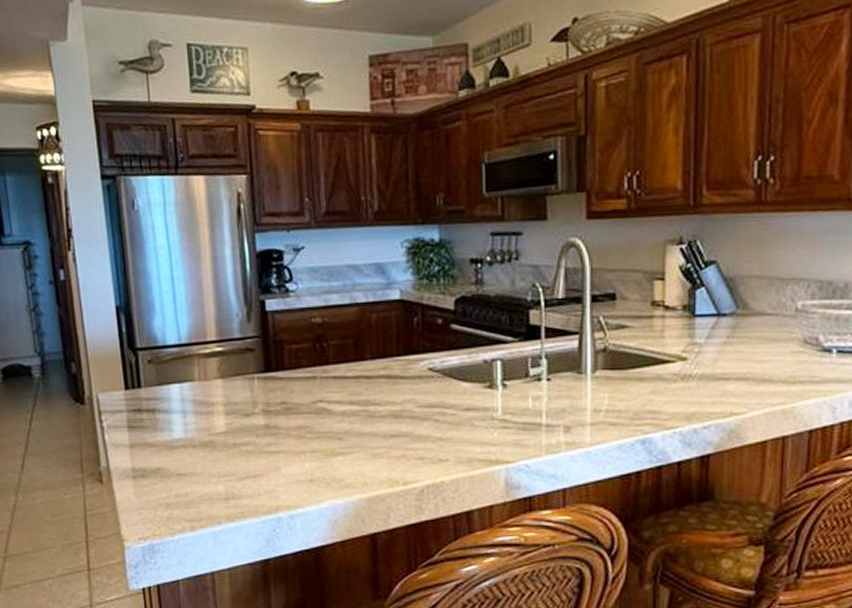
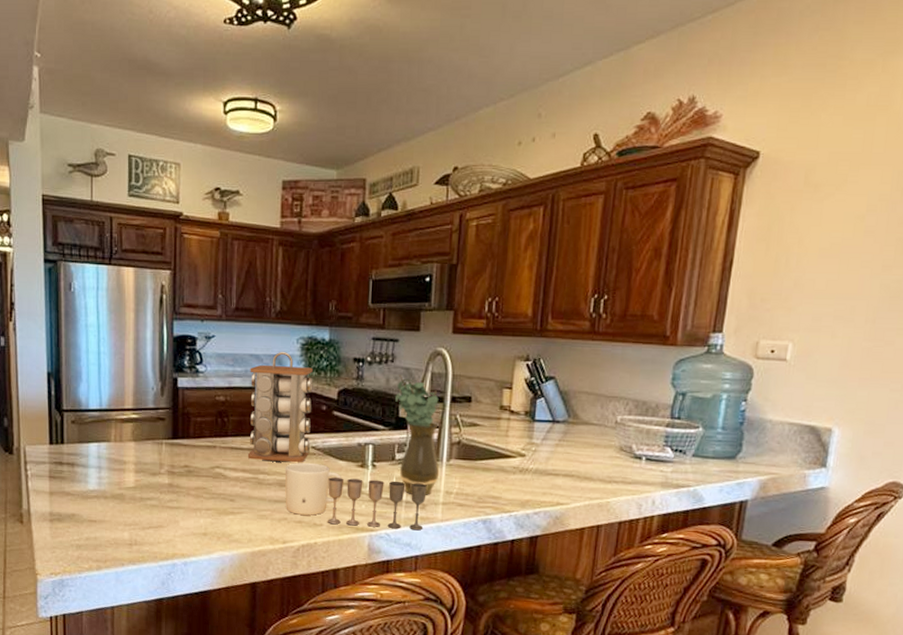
spice rack: none [348,258,427,390] -> present [247,351,313,462]
mug: none [399,387,470,450] -> present [285,462,343,516]
wine glass: none [451,401,570,459] -> present [327,477,427,531]
vase: none [524,274,583,416] -> present [395,374,439,495]

